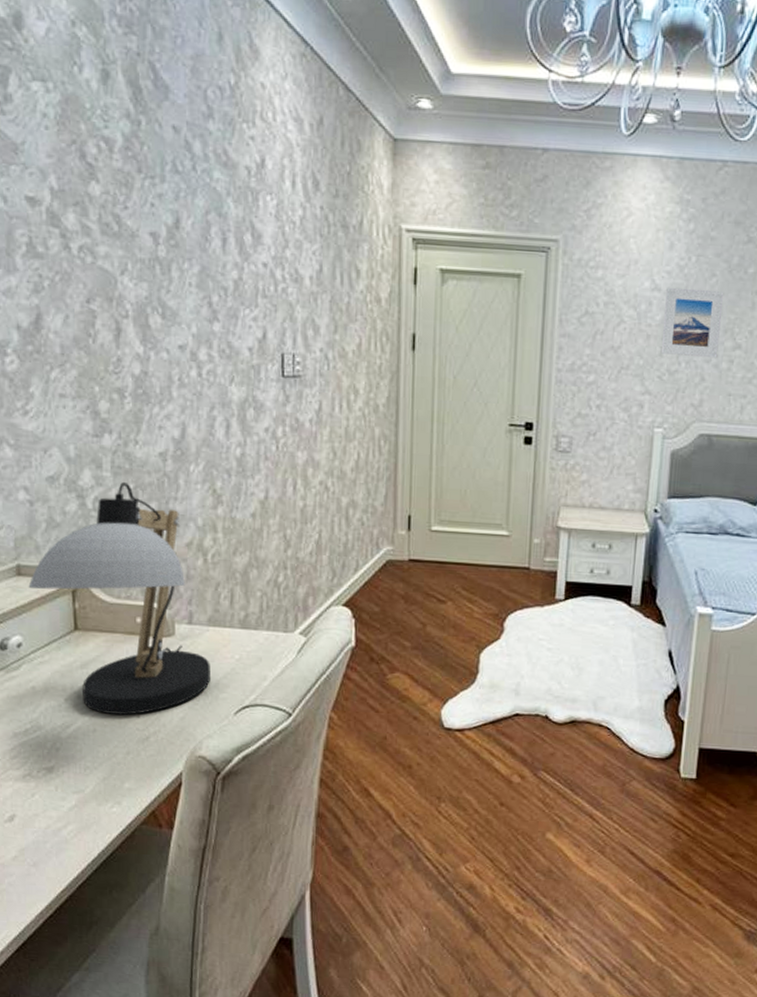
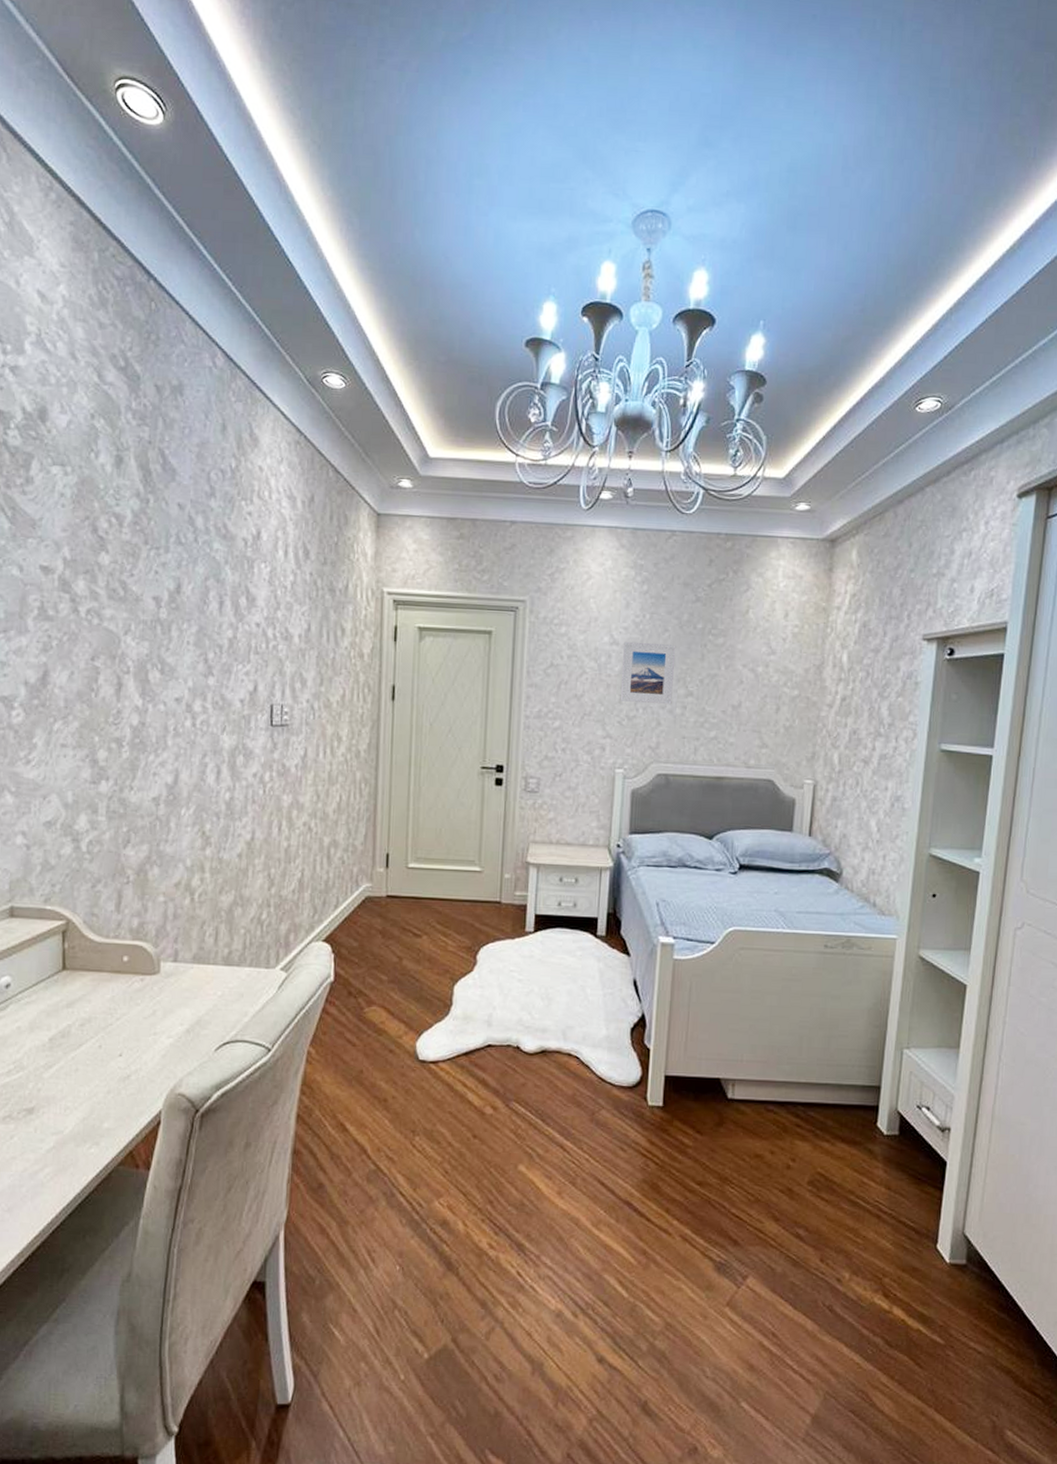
desk lamp: present [28,482,210,715] -> none [20,826,193,1054]

